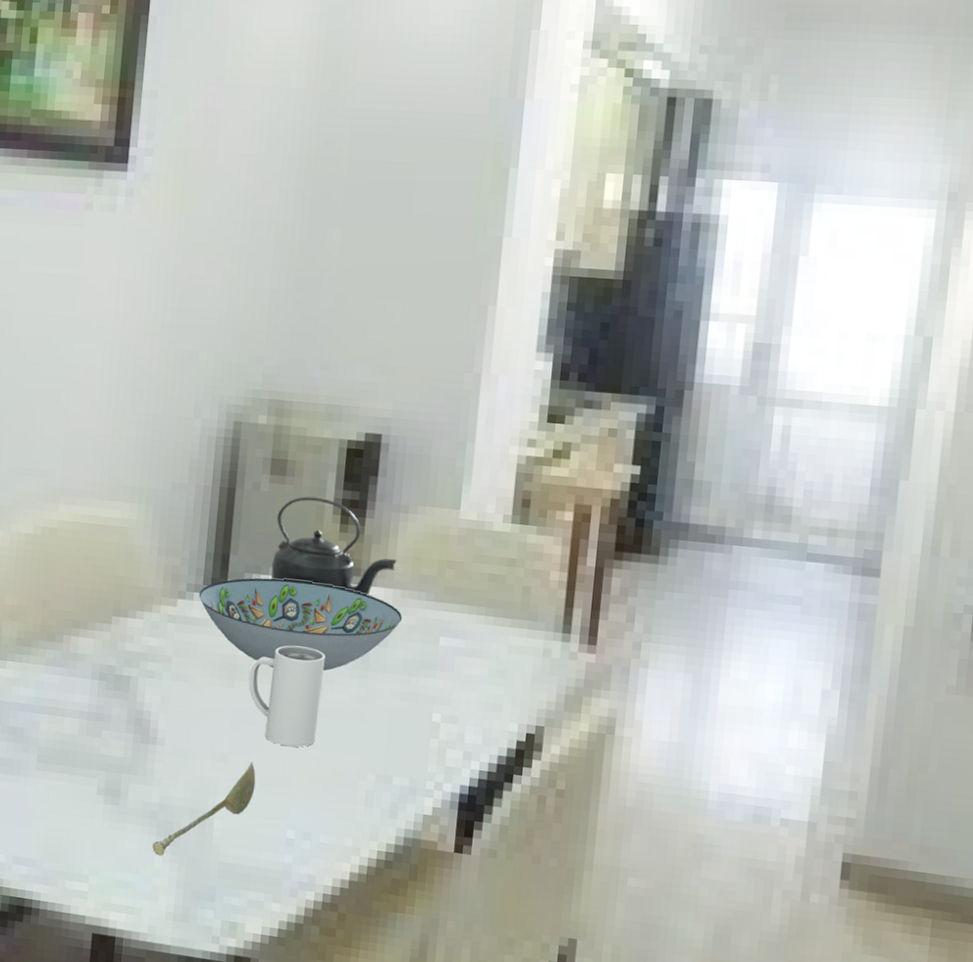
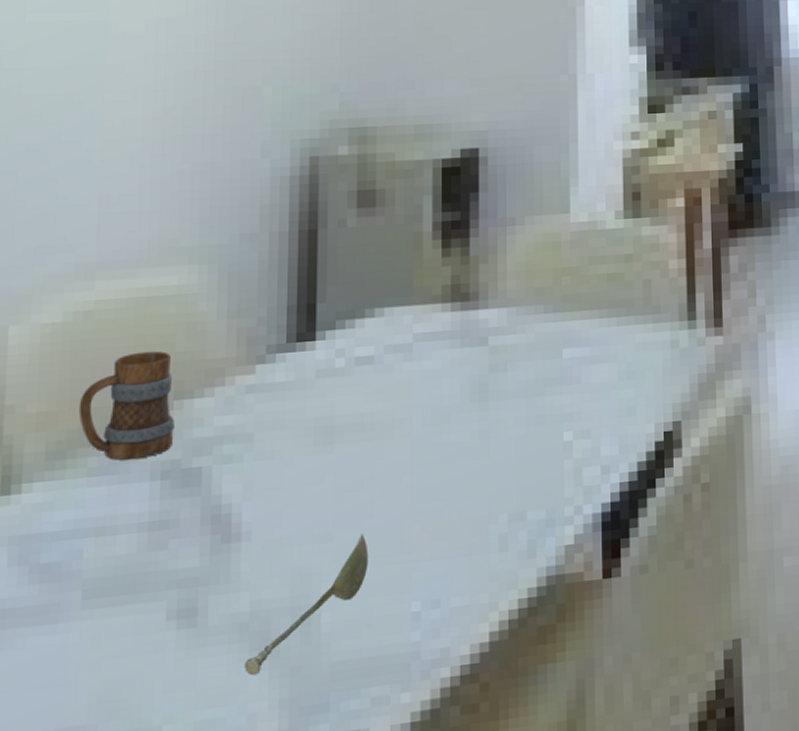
mug: none [42,570,113,659] -> present [78,350,175,460]
decorative bowl: present [198,578,402,671] -> none [282,316,519,421]
mug: present [248,645,325,748] -> none [350,389,438,507]
kettle: present [271,496,397,596] -> none [367,224,508,322]

